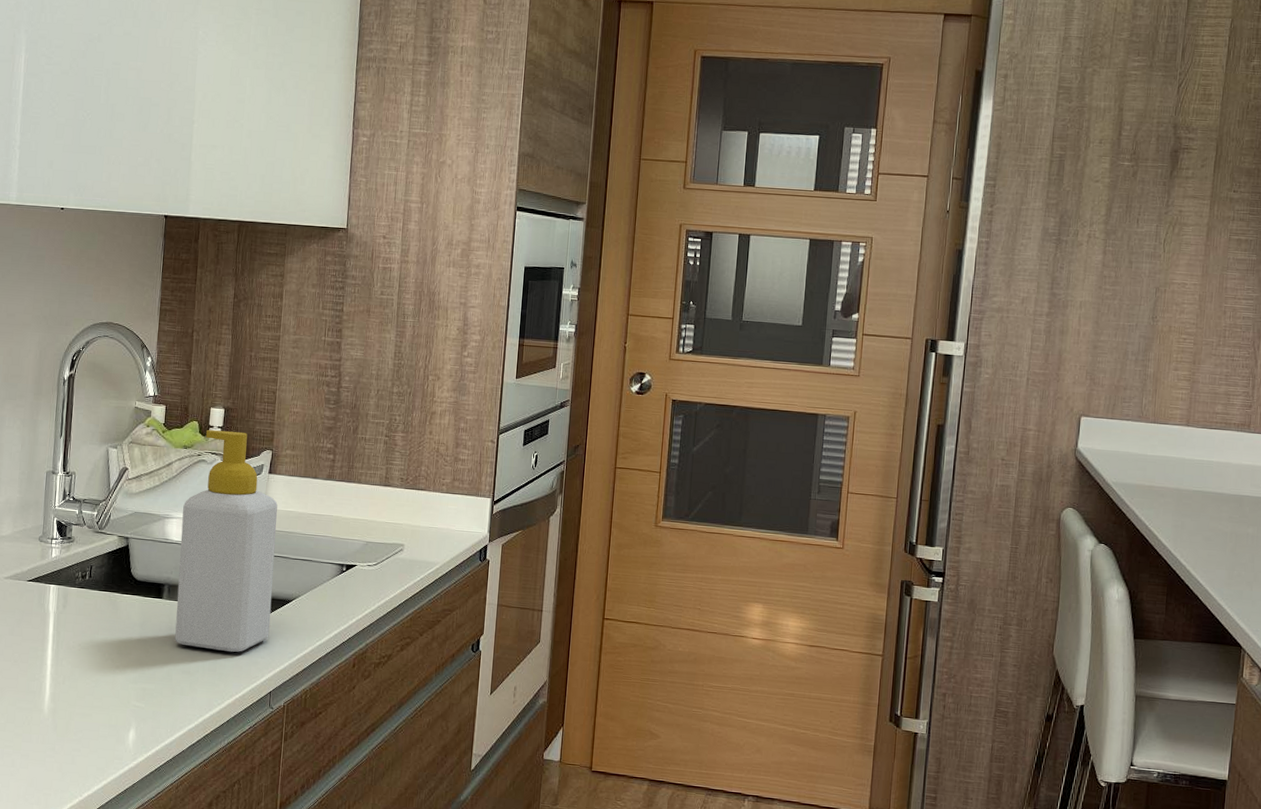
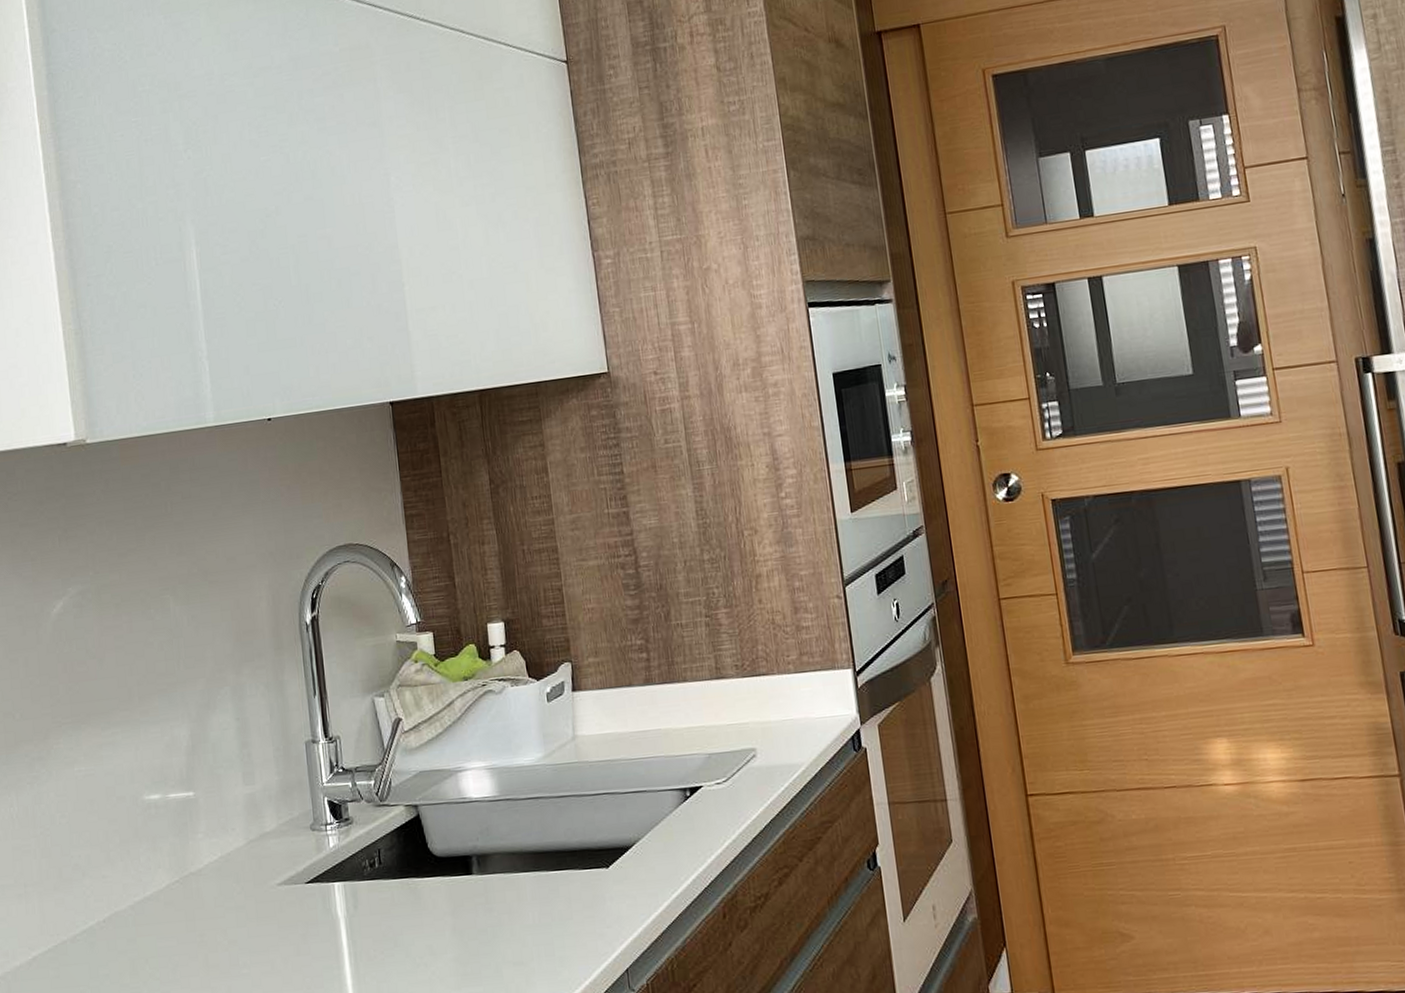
soap bottle: present [175,430,278,652] -> none [476,646,612,929]

